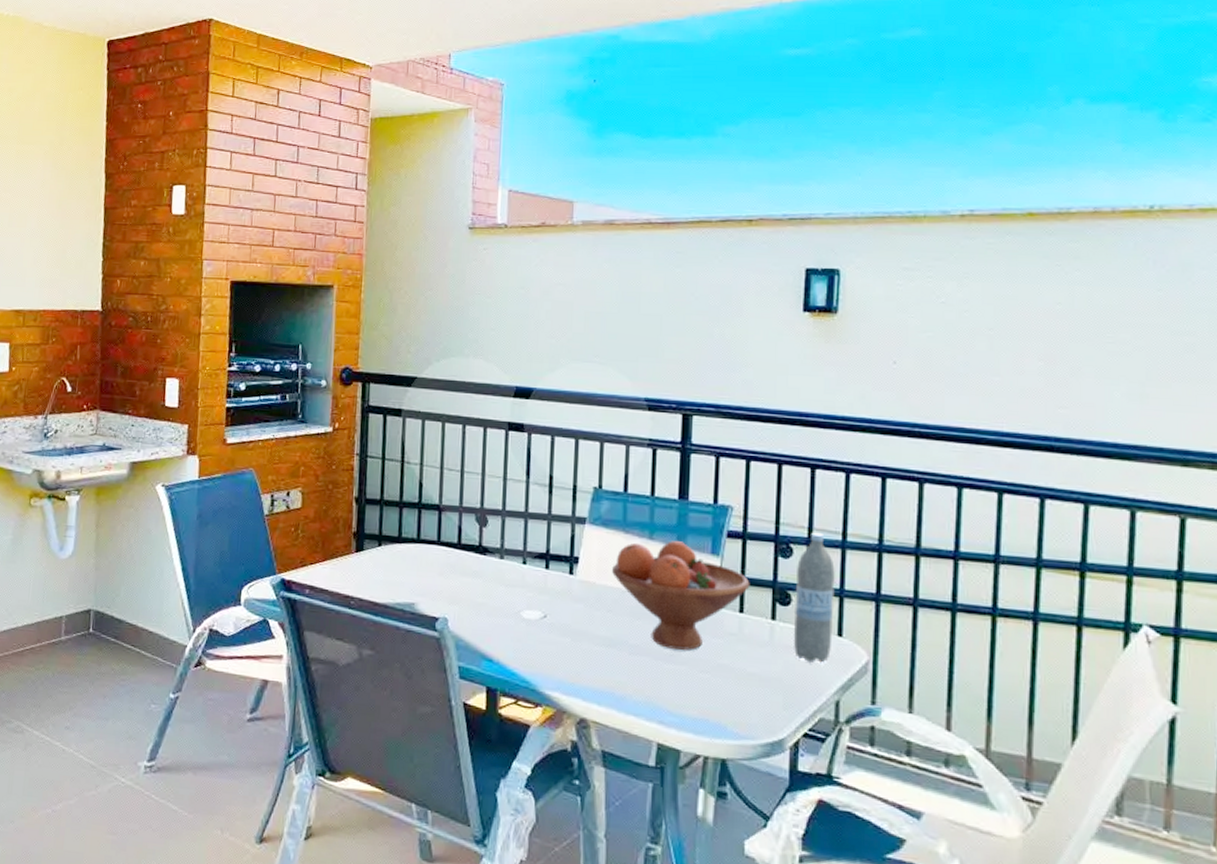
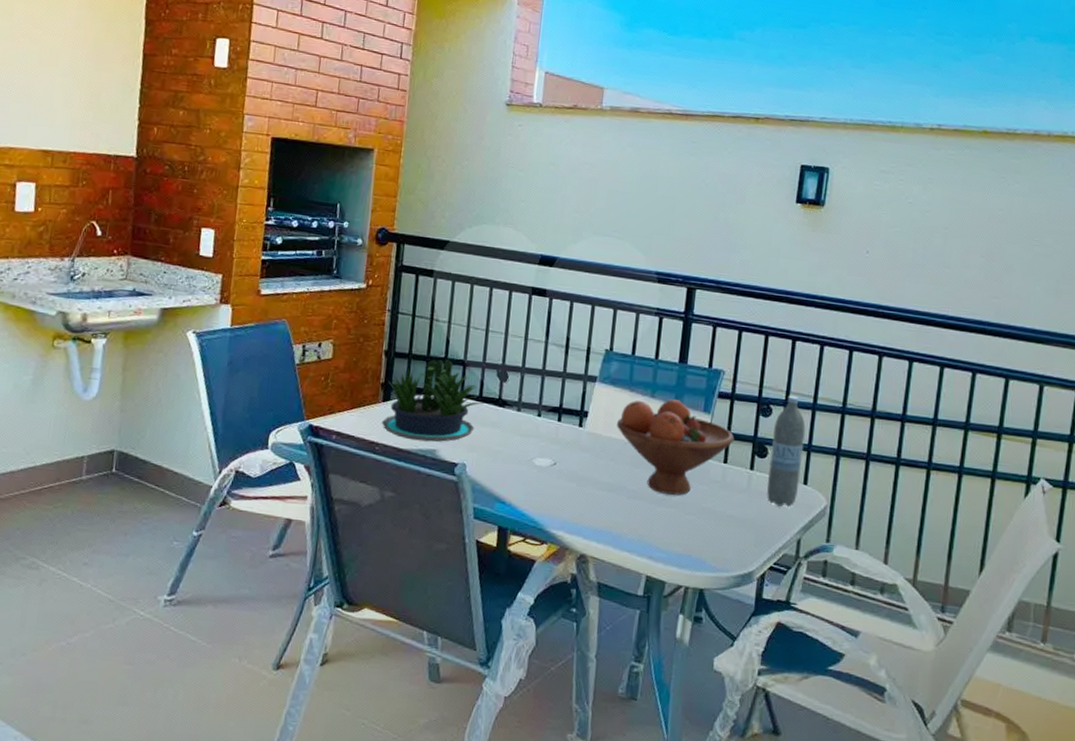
potted plant: none [355,505,469,595] -> present [381,359,489,442]

